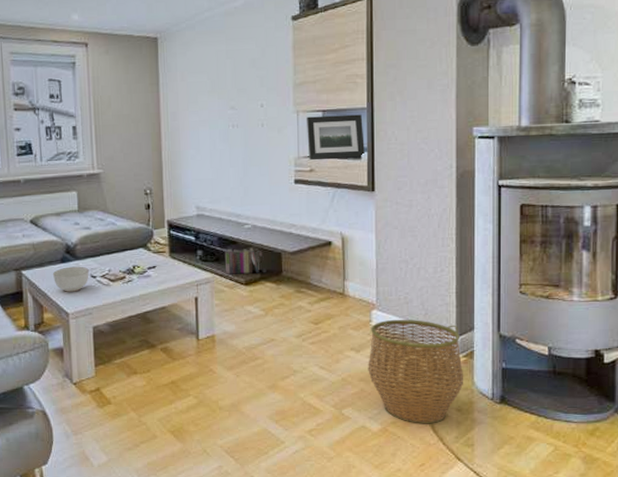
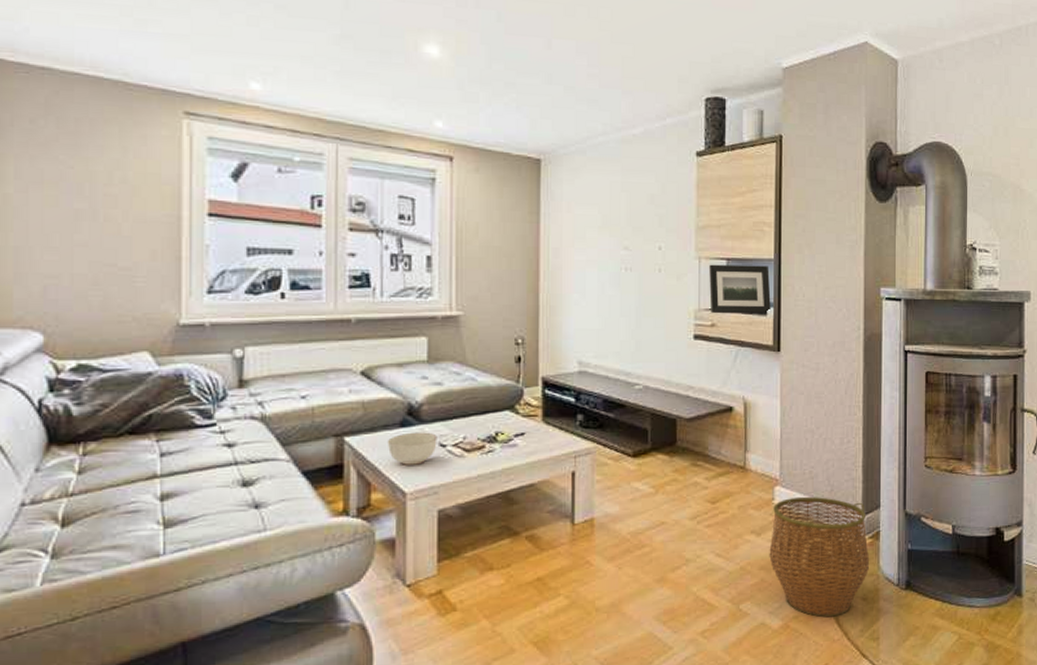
books: present [224,247,267,274] -> none [609,412,659,444]

